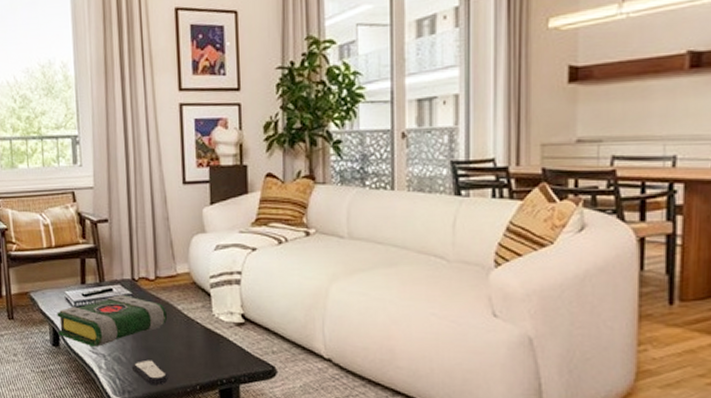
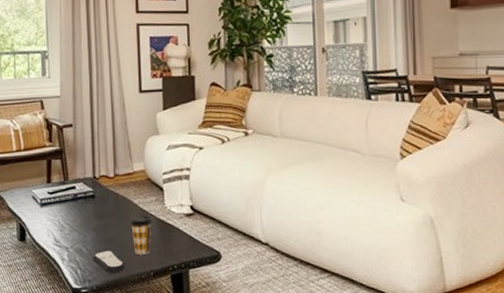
book: present [57,295,168,347] -> none [24,192,125,240]
coffee cup: none [173,322,199,367] -> present [130,215,153,255]

